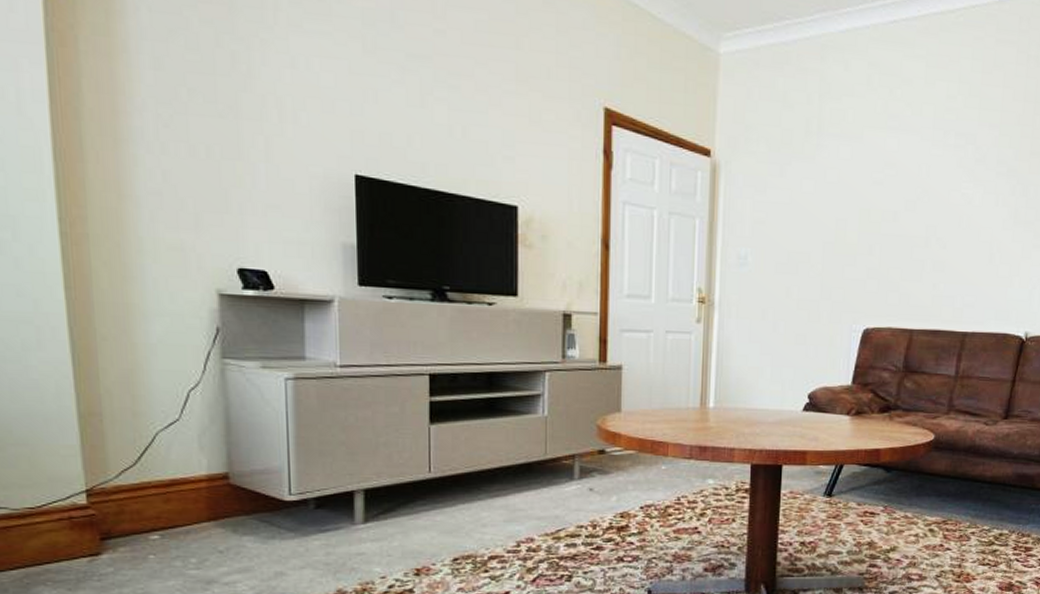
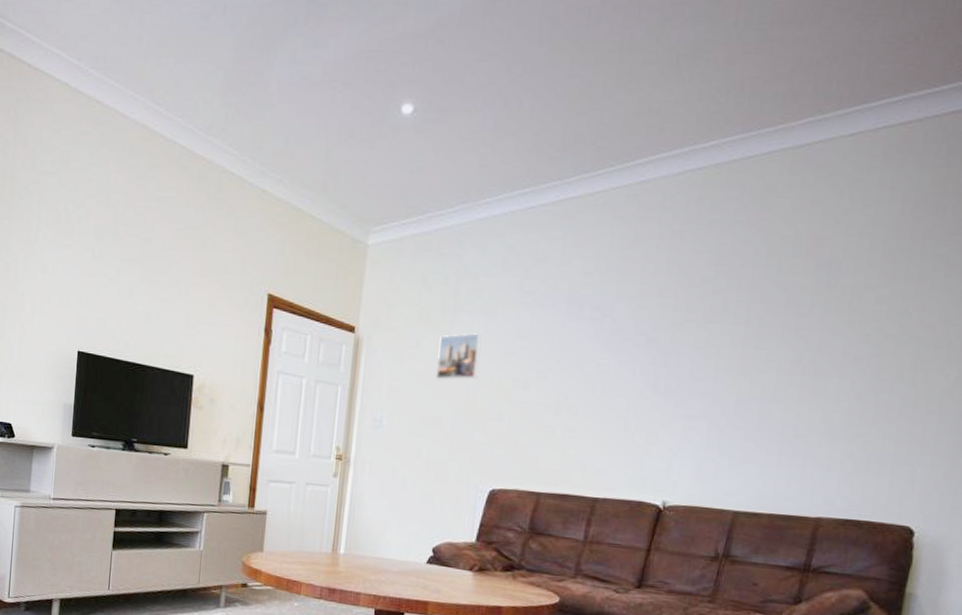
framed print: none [801,158,849,212] -> present [435,332,482,381]

